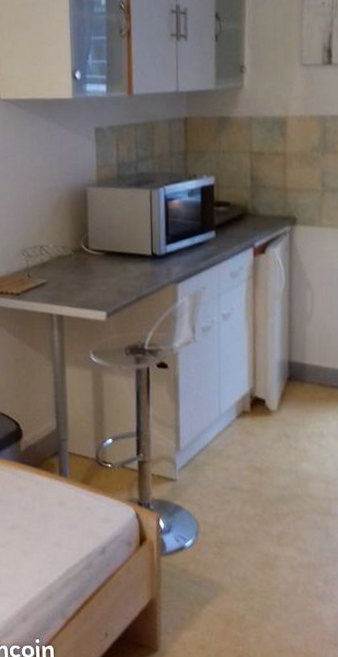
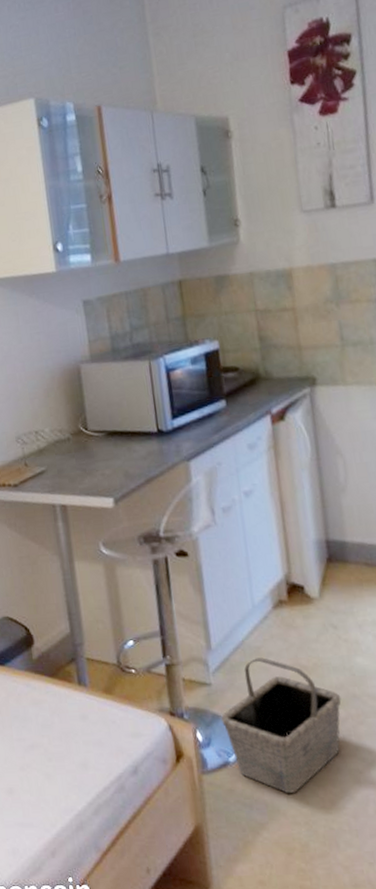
basket: none [182,459,286,574] -> present [221,657,341,793]

